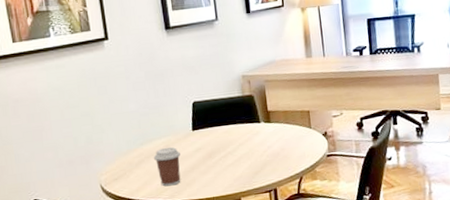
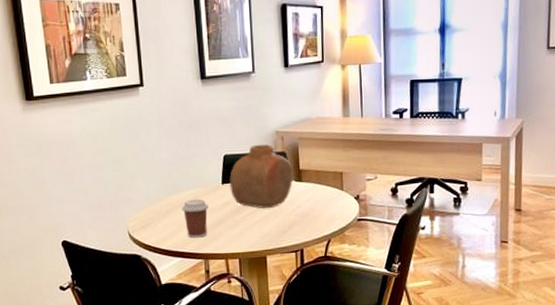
vase: none [199,89,262,152] -> present [229,145,294,209]

